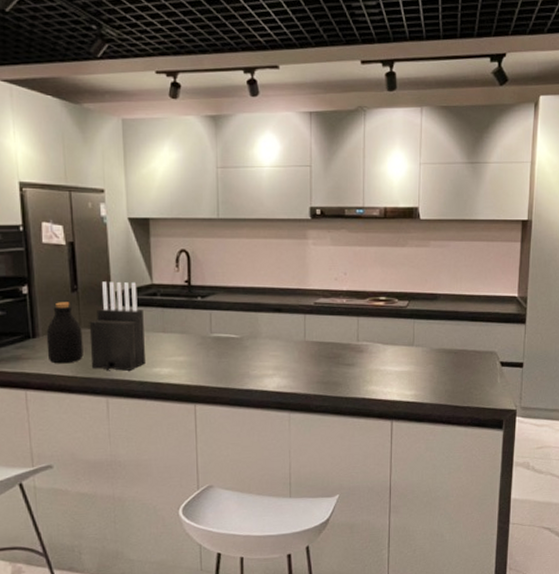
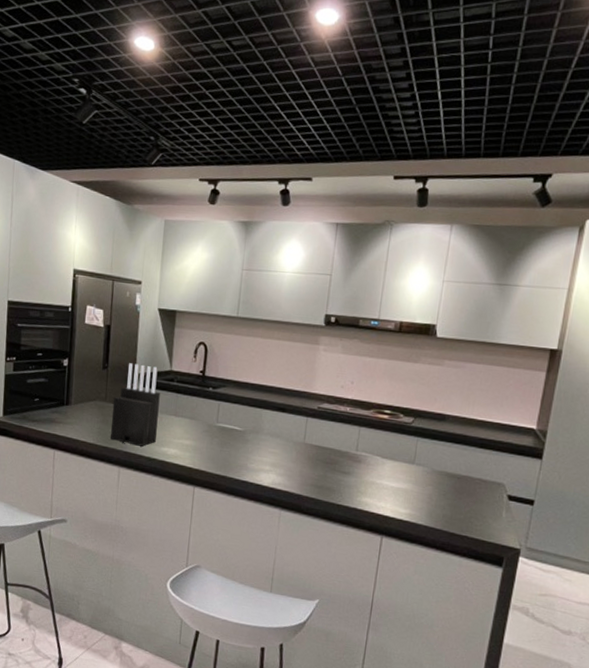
bottle: present [46,302,84,364] -> none [75,376,107,432]

